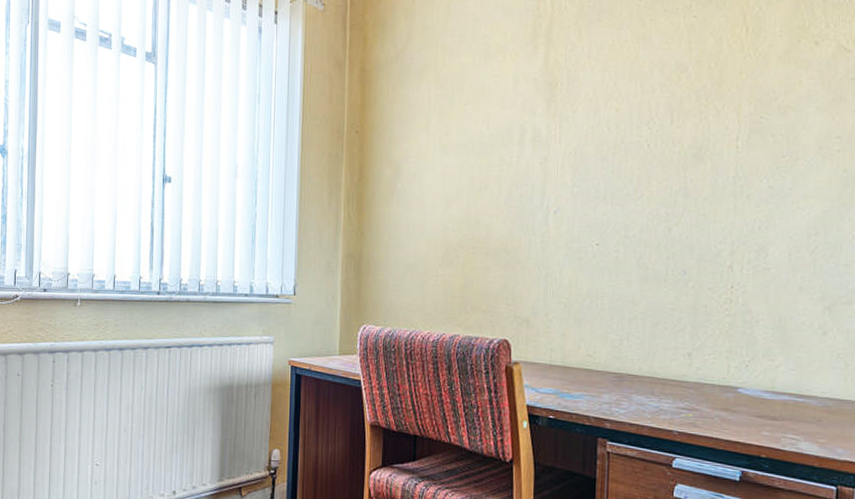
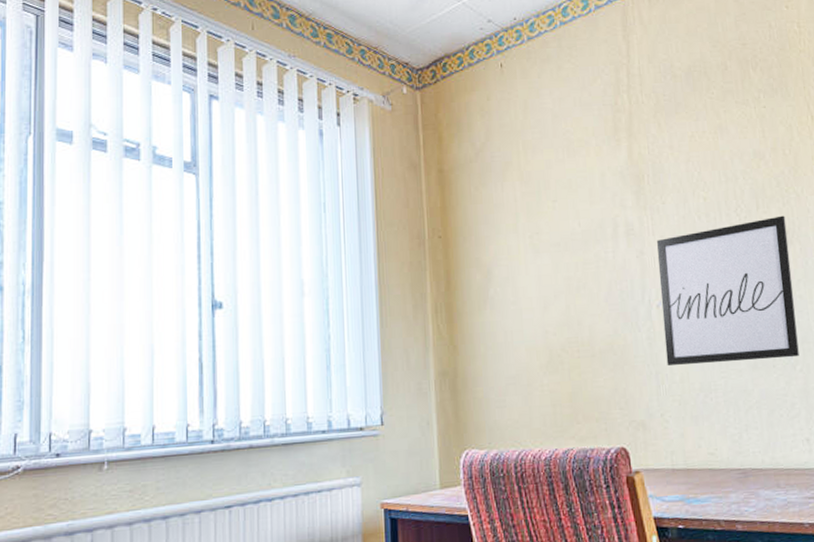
wall art: none [557,131,700,274] -> present [657,215,799,365]

